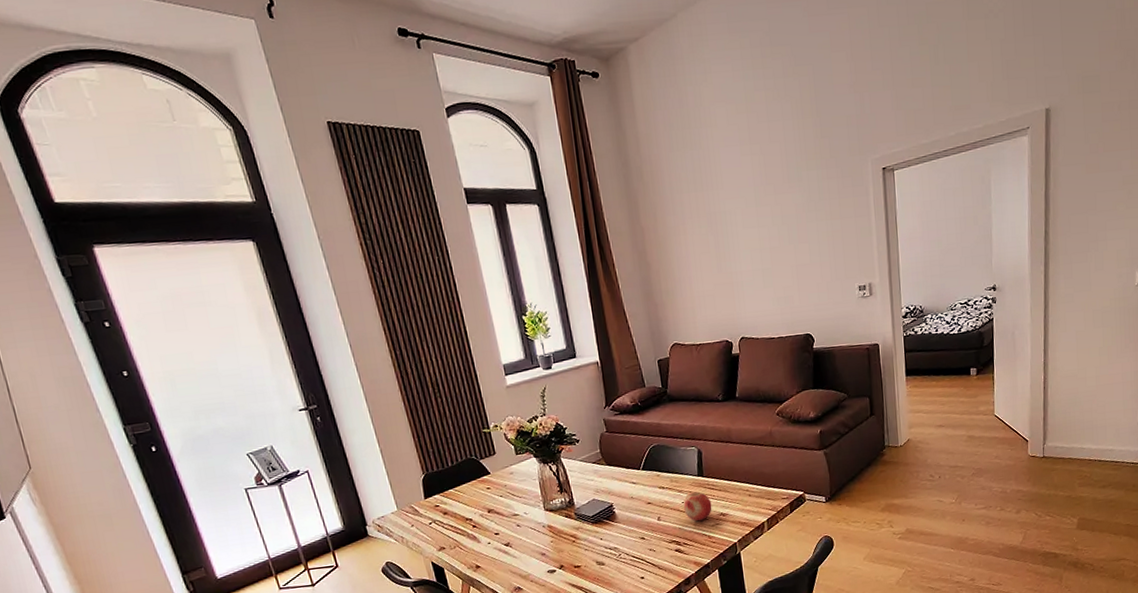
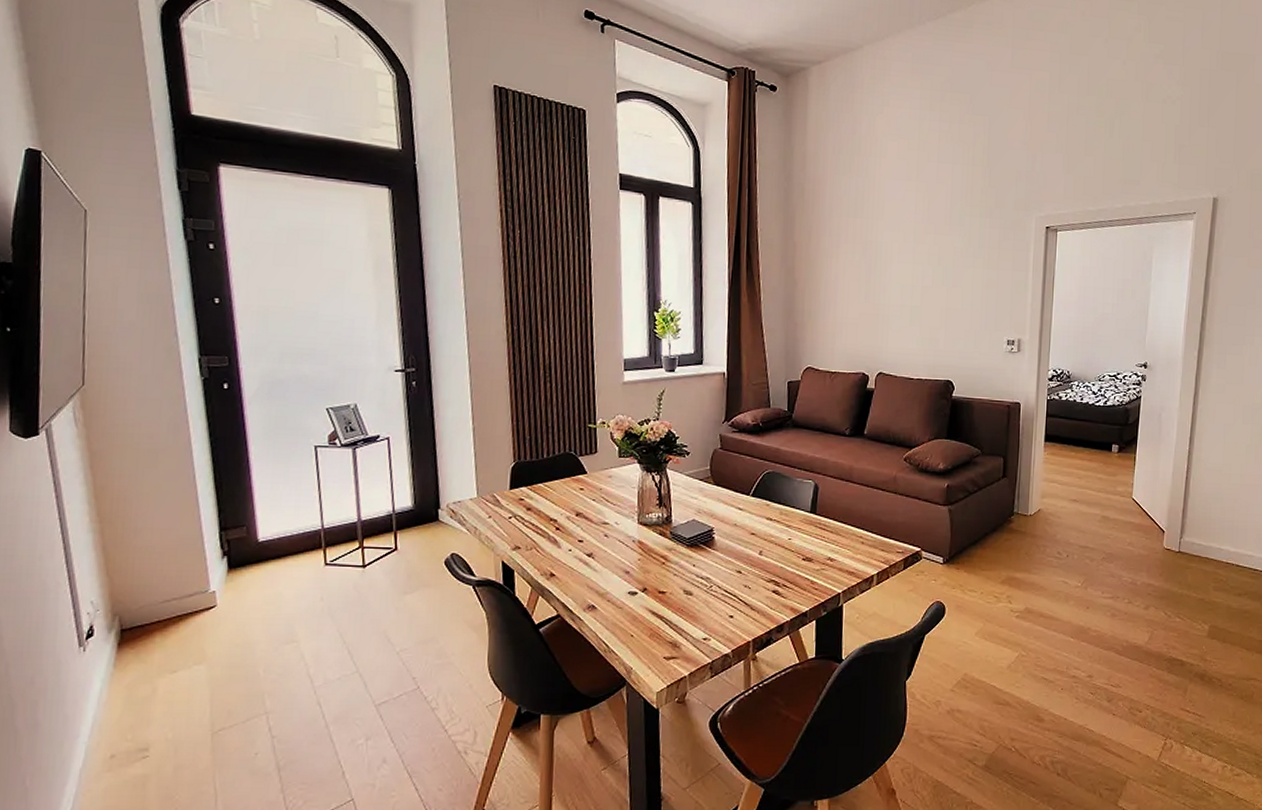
fruit: present [683,491,712,521] -> none [789,528,820,563]

